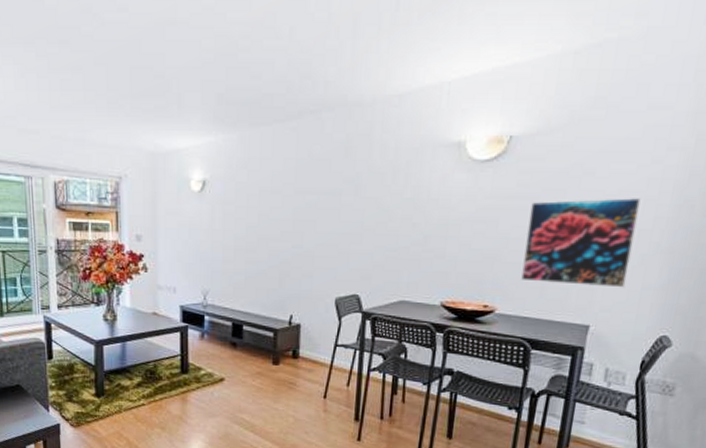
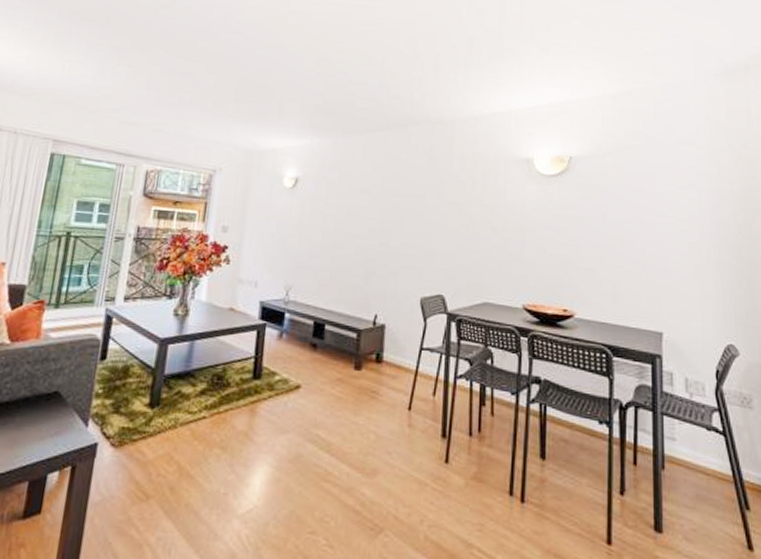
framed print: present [521,198,641,288] -> none [593,213,687,296]

